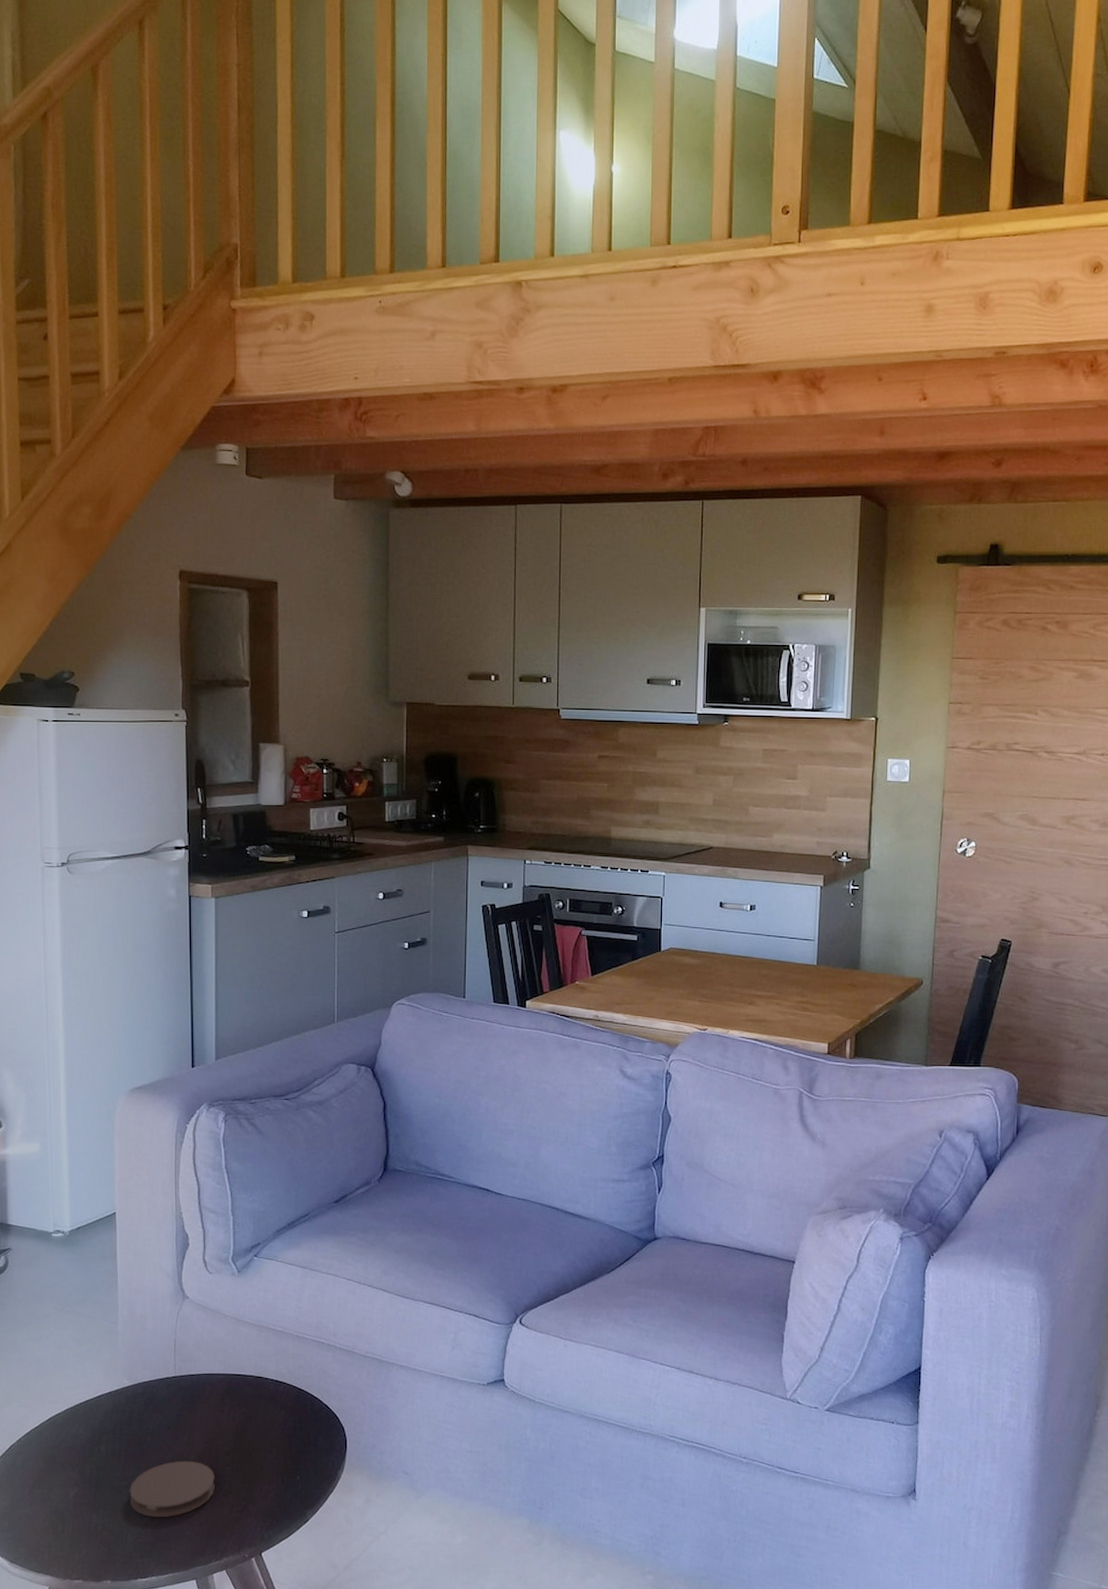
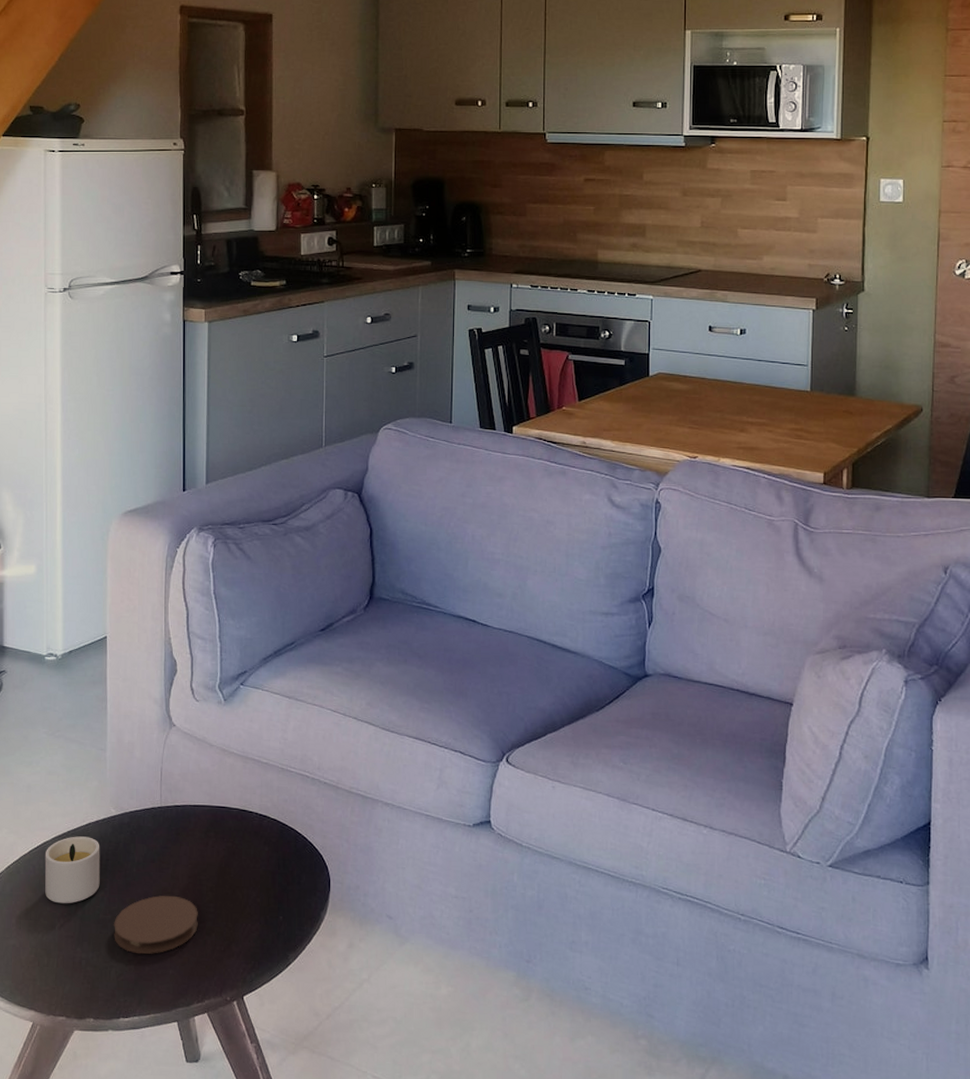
candle: none [57,1407,114,1473] -> present [44,836,100,904]

